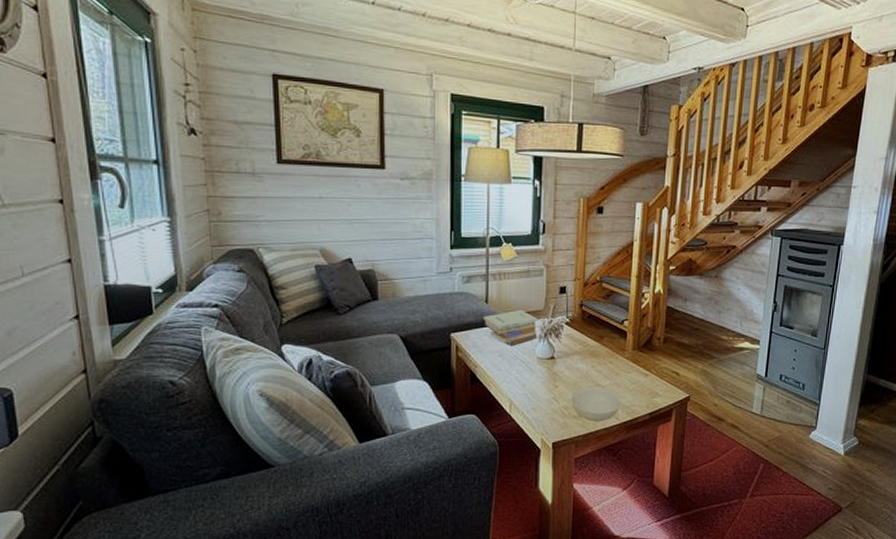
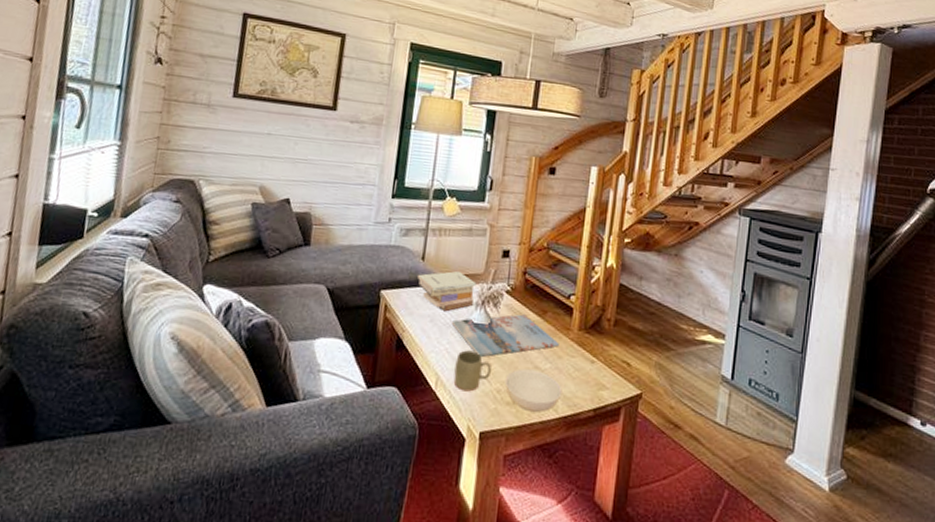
magazine: none [518,341,616,381] -> present [451,314,559,357]
mug: none [525,377,558,411] -> present [453,350,491,392]

